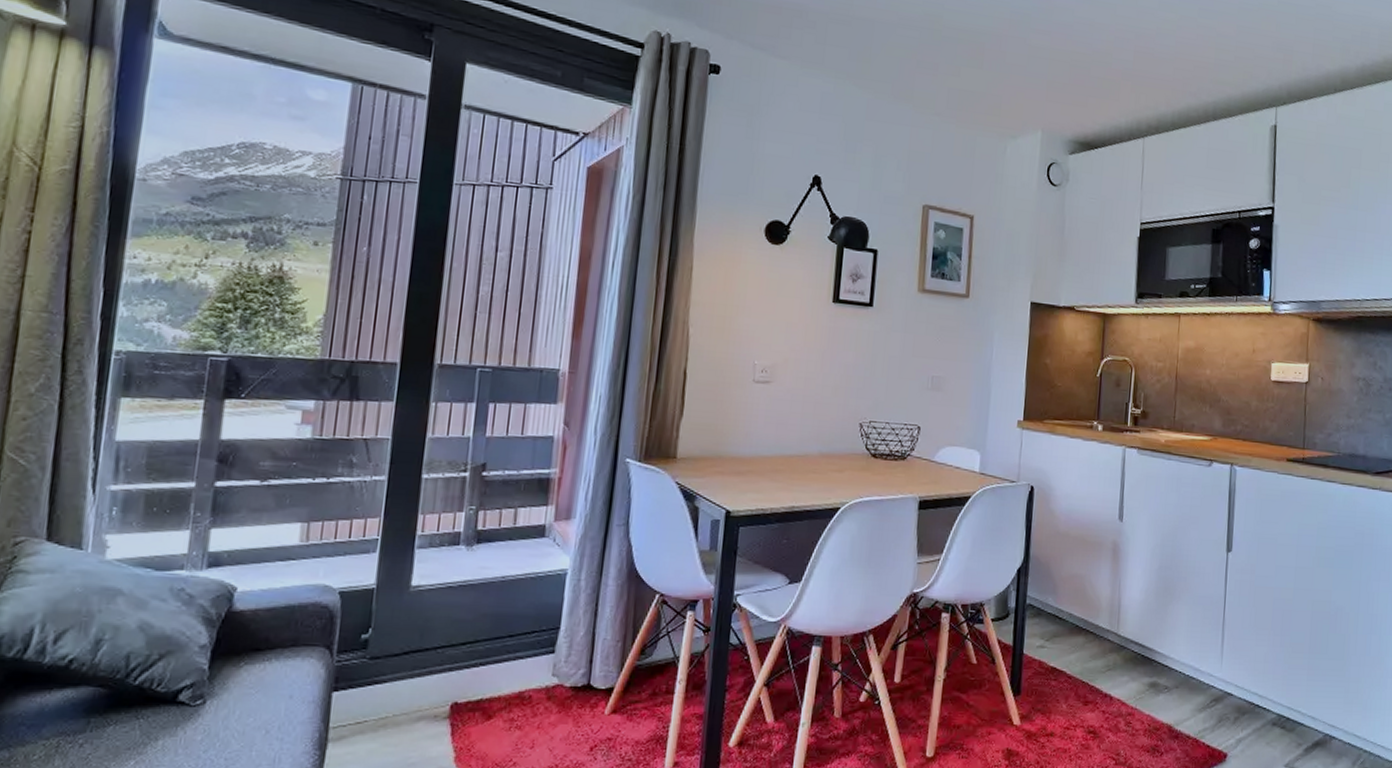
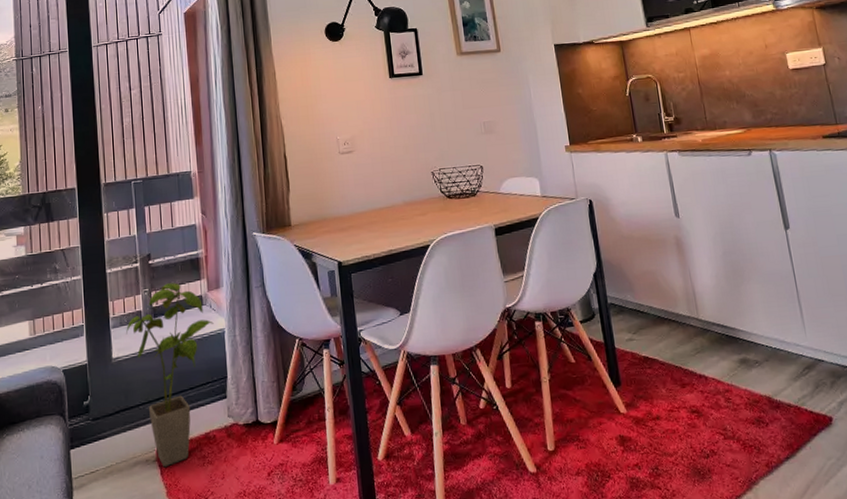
house plant: none [435,503,555,727] -> present [126,282,214,468]

